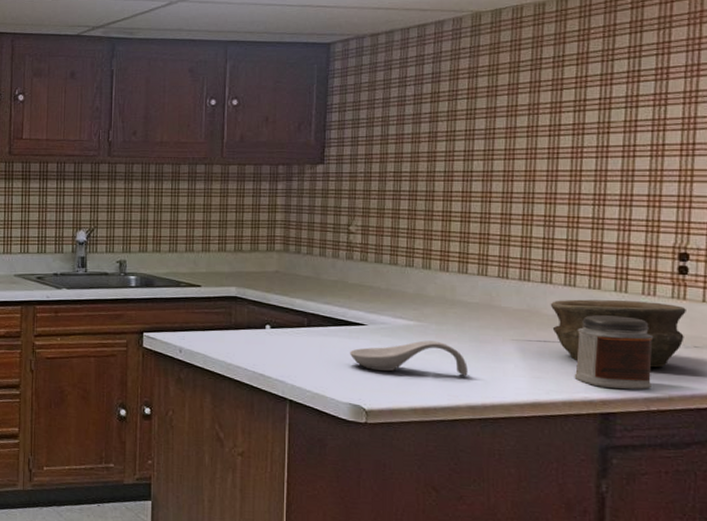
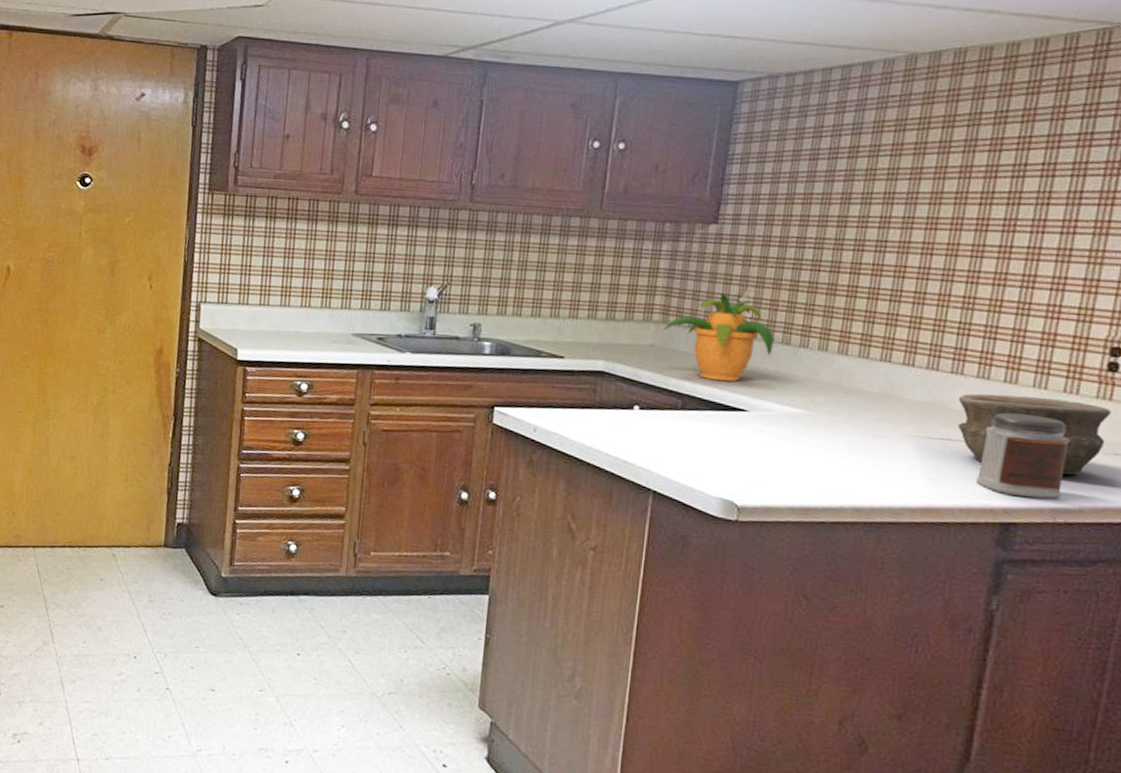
potted plant: none [285,224,384,300] -> present [663,293,775,382]
spoon rest: present [350,340,468,376] -> none [726,431,858,474]

